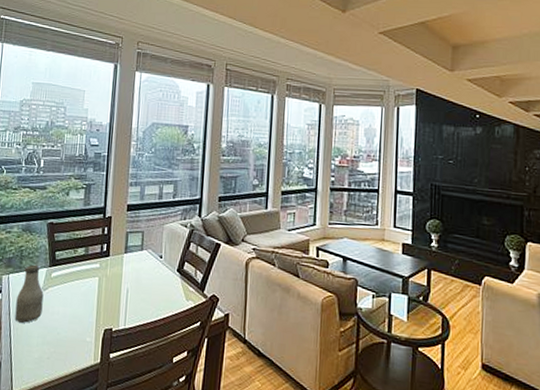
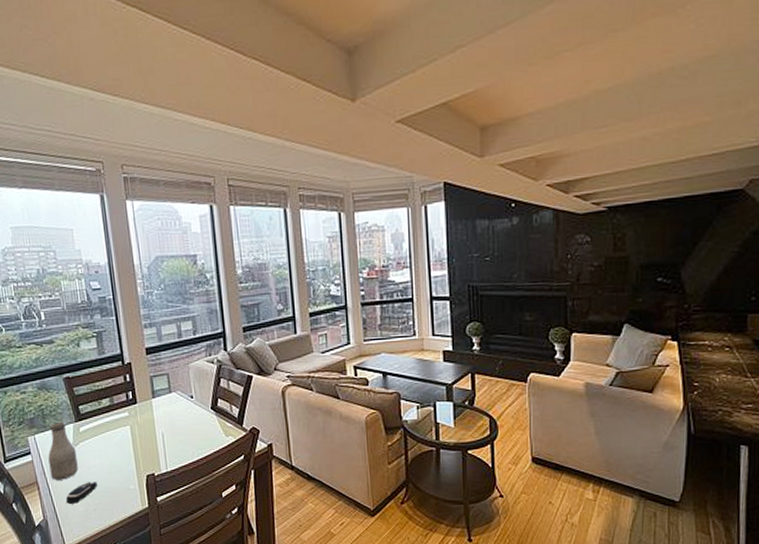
computer mouse: none [23,328,56,349] -> present [65,482,97,504]

